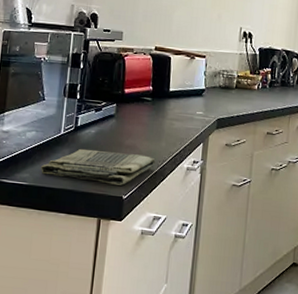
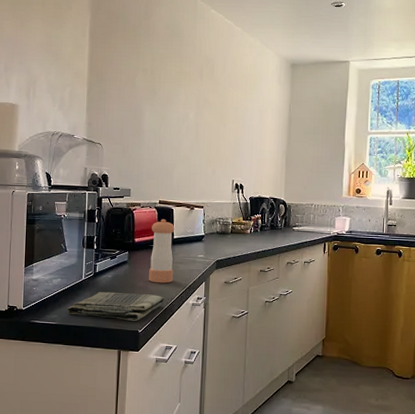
pepper shaker: none [138,68,172,143] -> present [149,219,175,283]

